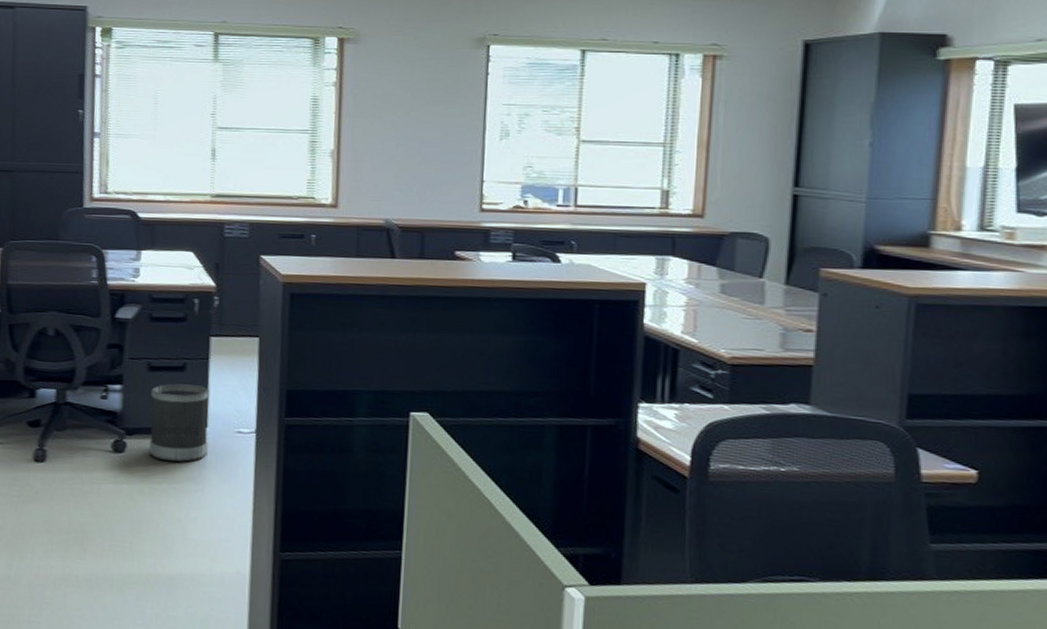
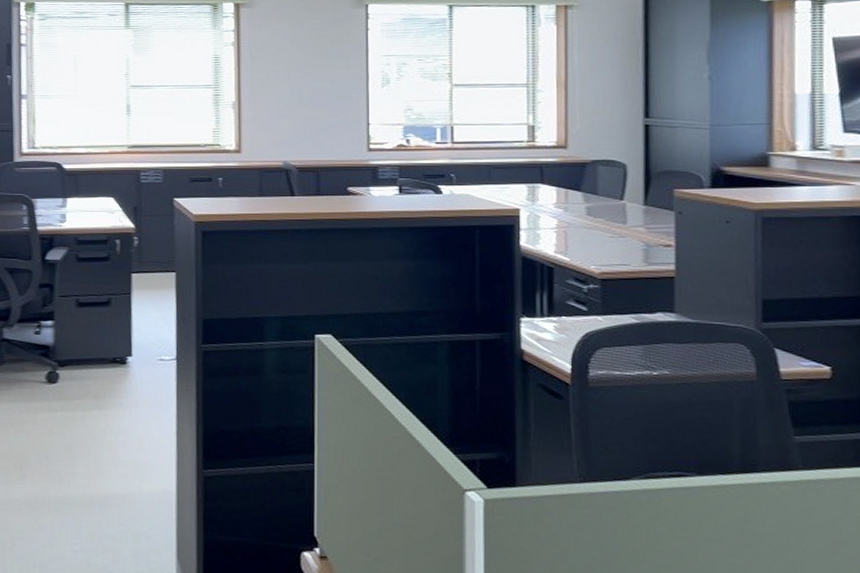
wastebasket: present [149,383,210,462] -> none [80,317,133,389]

